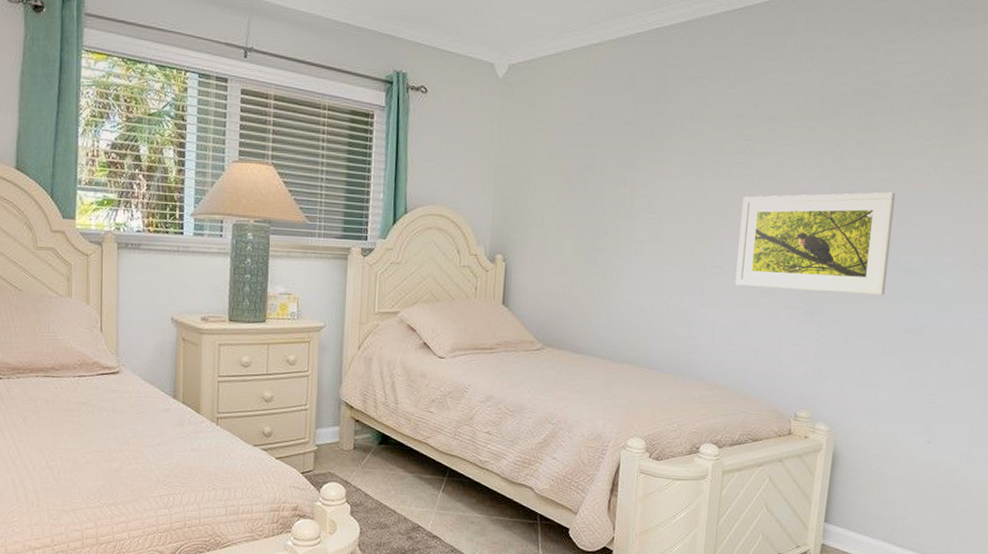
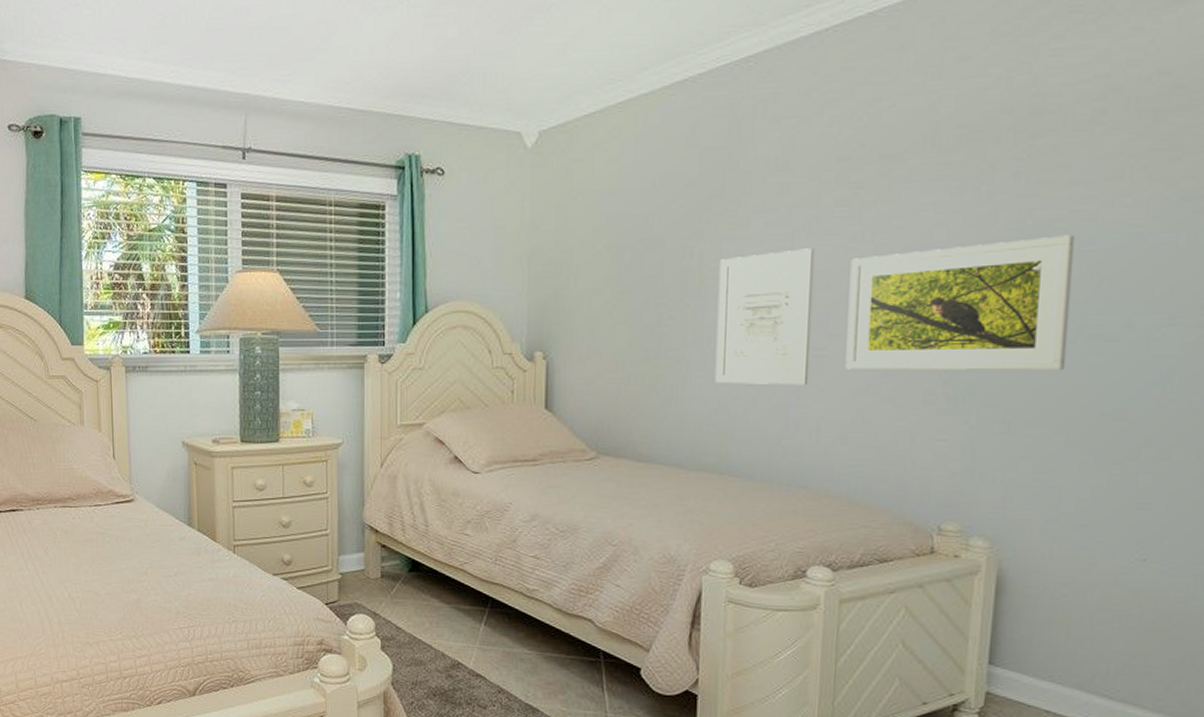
wall art: none [638,185,717,296] -> present [715,248,815,386]

